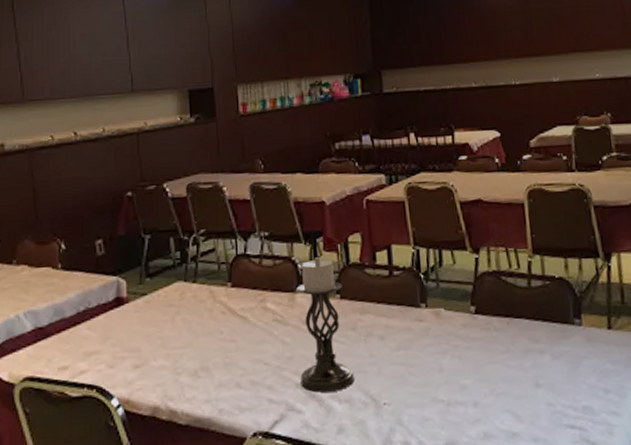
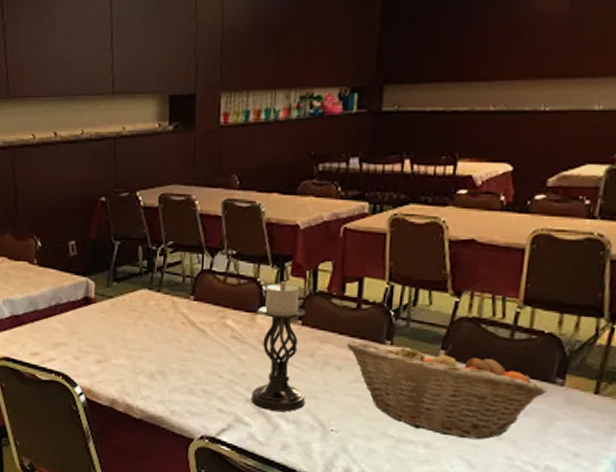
fruit basket: none [385,300,569,392] -> present [346,340,547,440]

